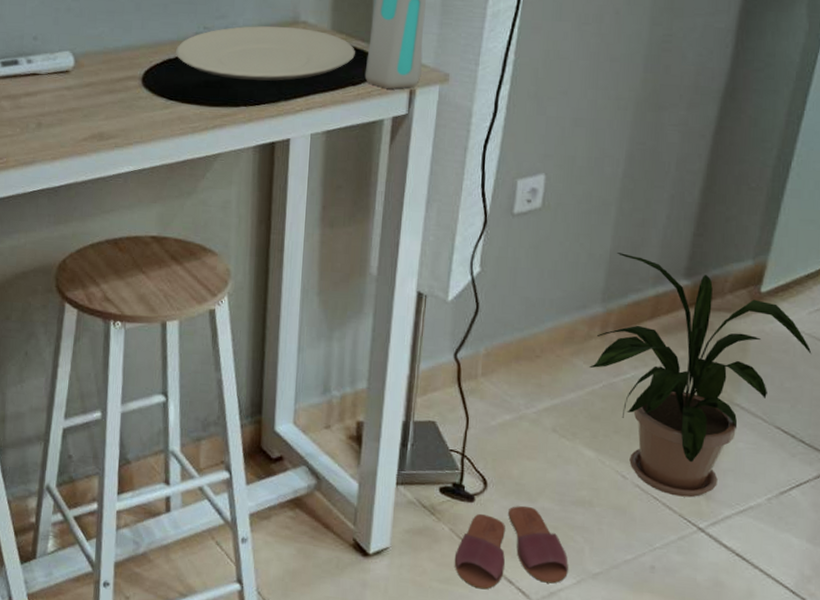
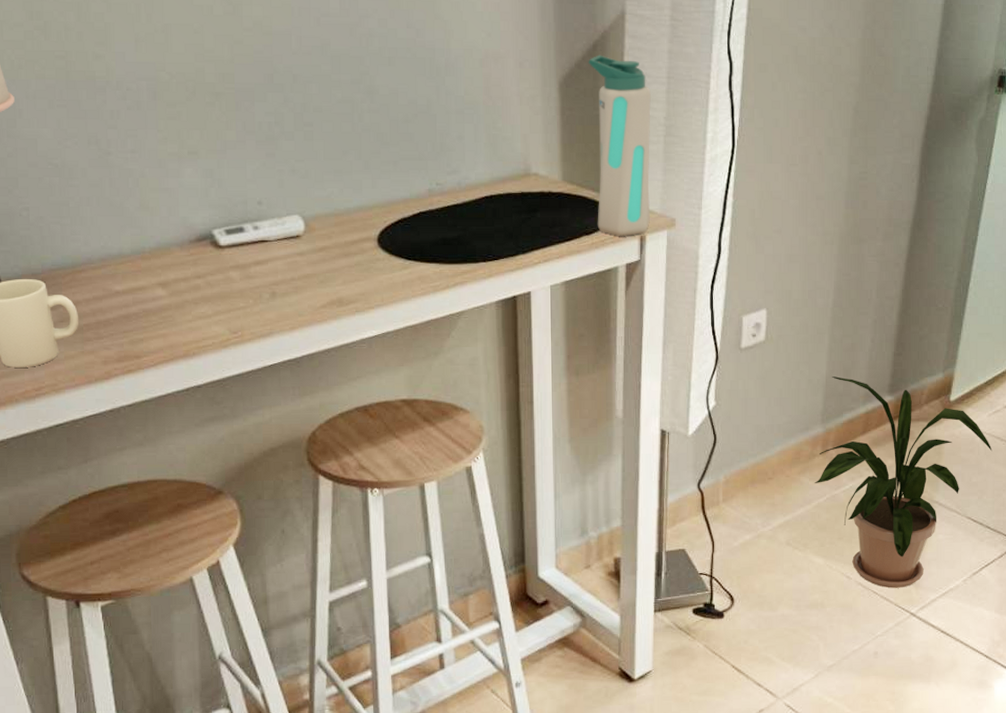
plate: present [176,25,355,81] -> none [410,179,587,236]
slippers: present [454,505,568,590] -> none [710,615,807,695]

